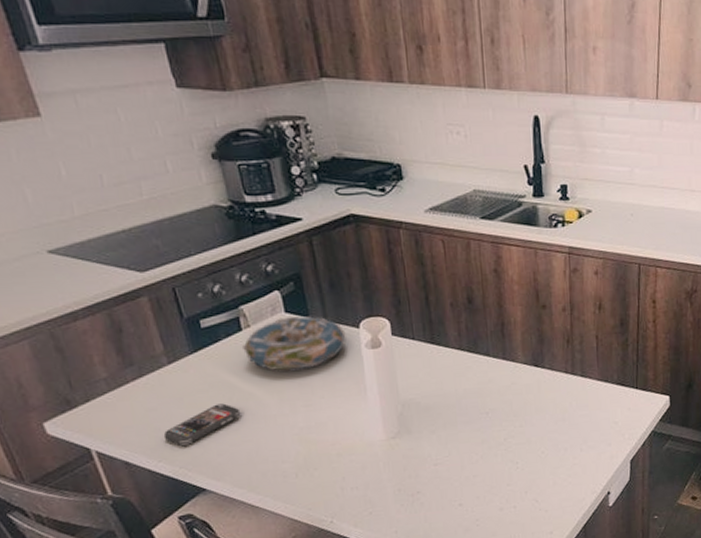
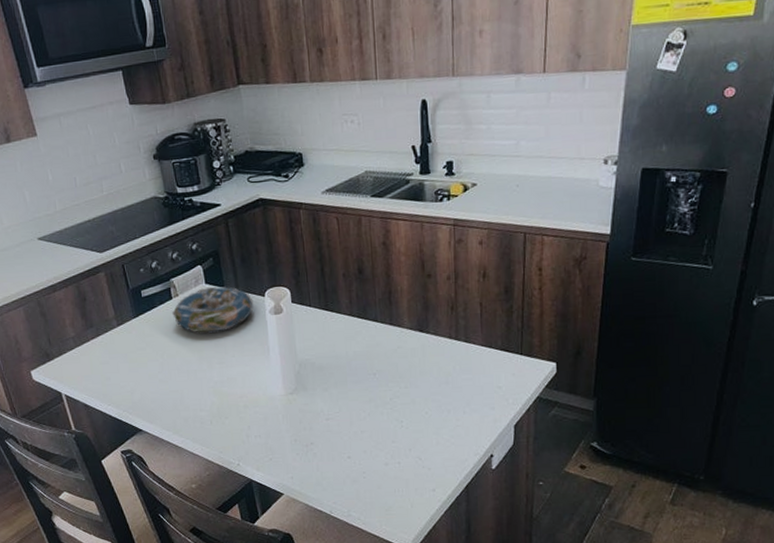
smartphone: present [163,403,241,446] -> none [112,359,170,393]

